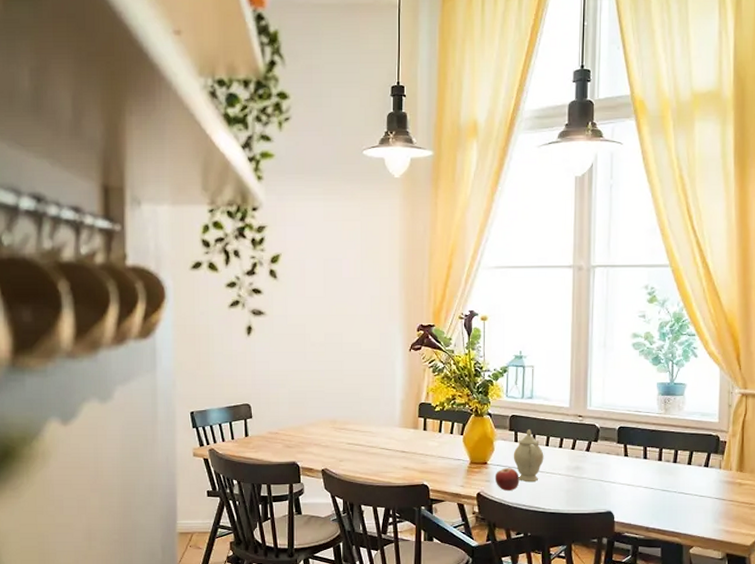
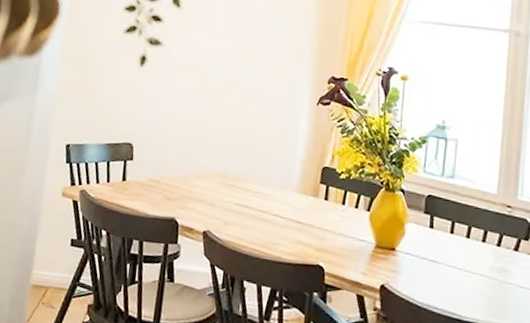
fruit: present [495,468,520,491] -> none [403,258,433,288]
teapot: present [513,429,544,483] -> none [426,215,464,281]

